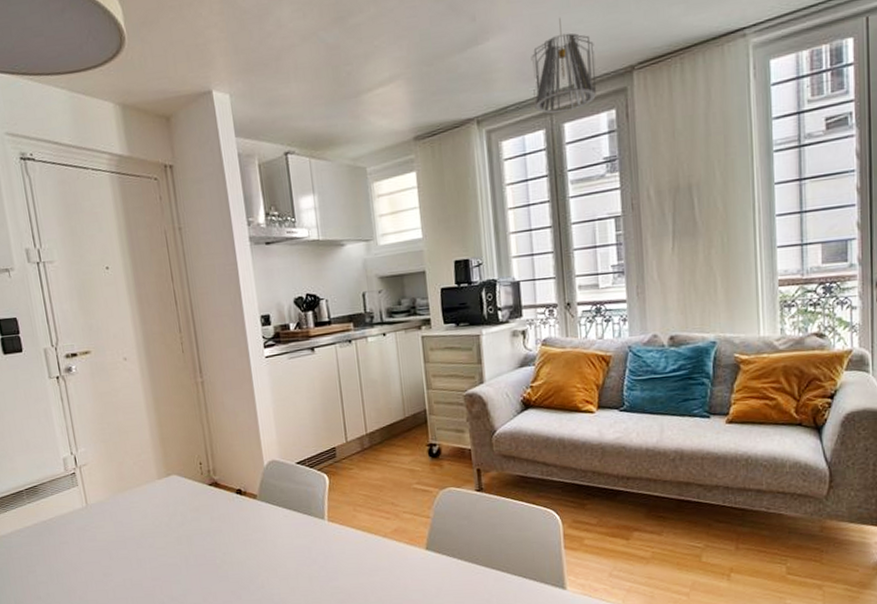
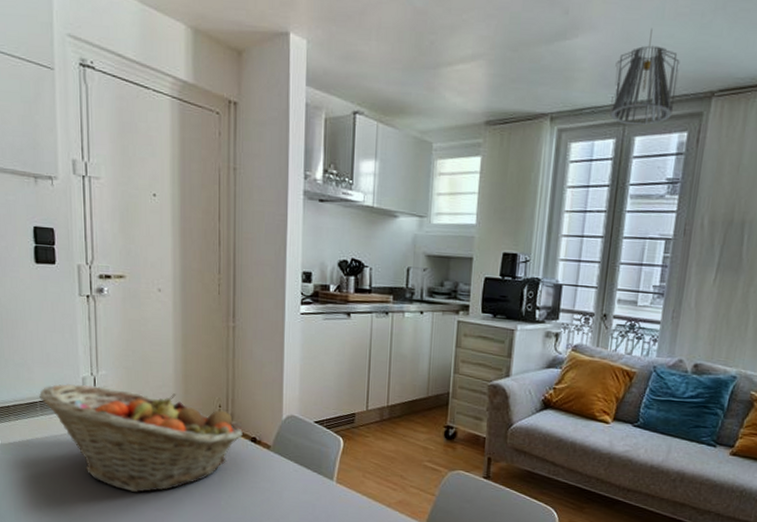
fruit basket: none [23,458,229,565] -> present [39,383,244,493]

